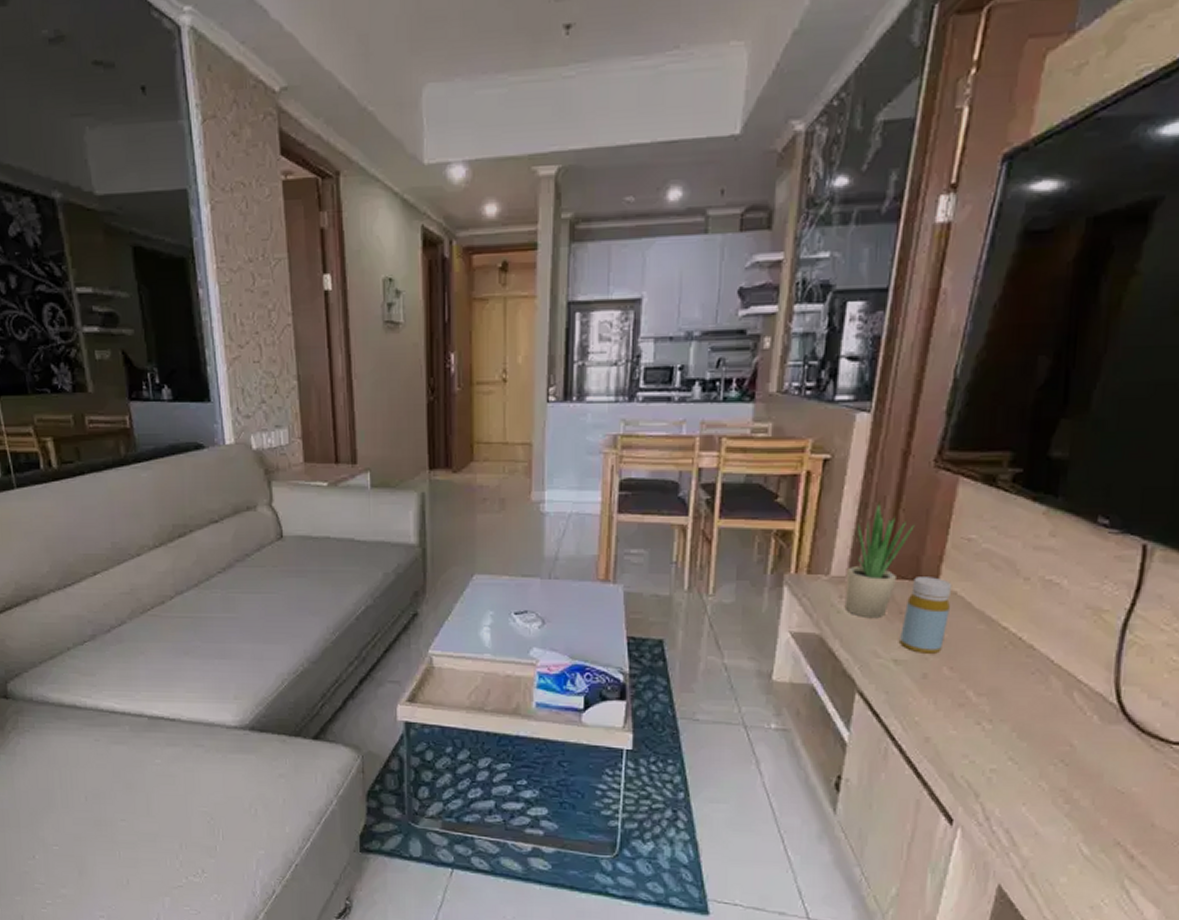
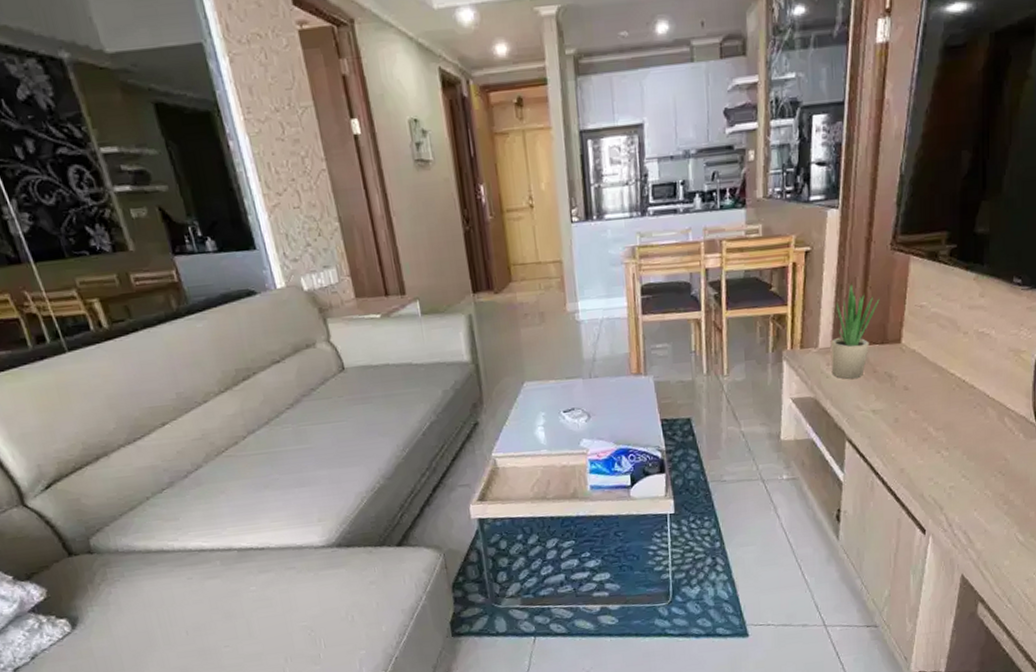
bottle: present [900,577,952,654] -> none [876,339,912,403]

